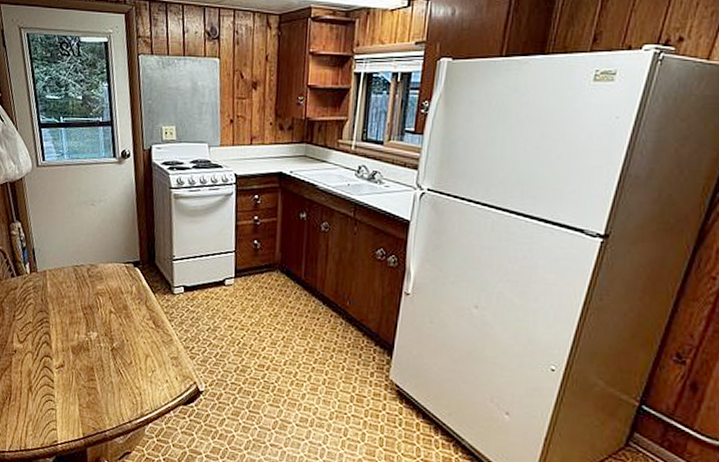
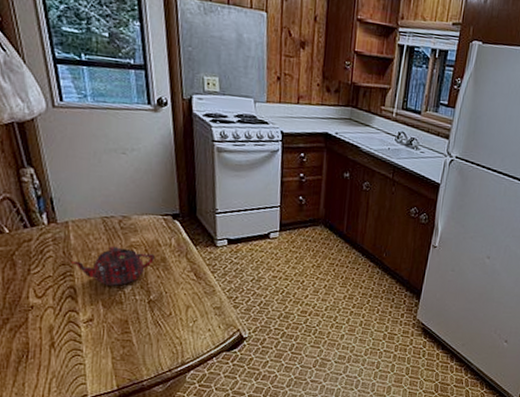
teapot: none [47,294,118,333] -> present [70,246,155,286]

